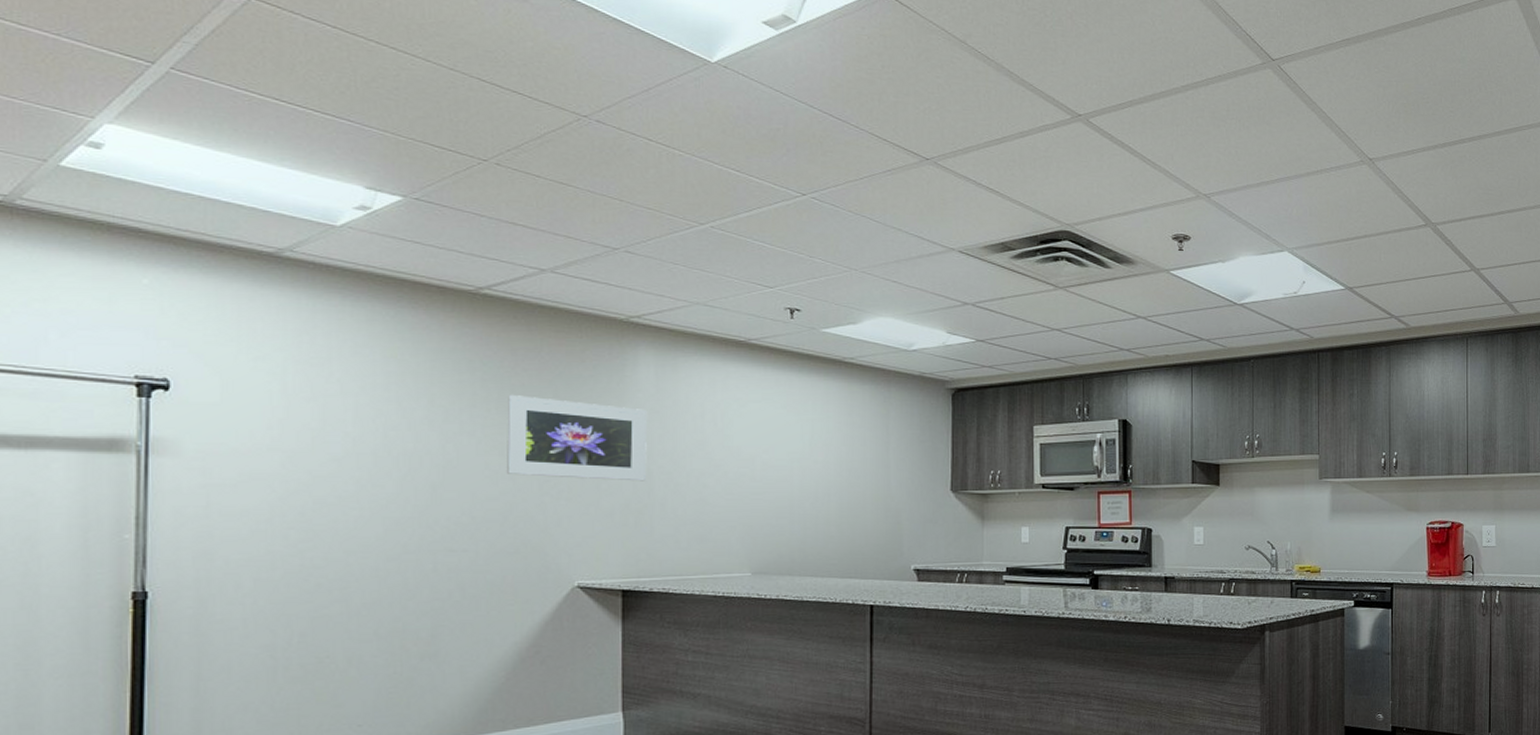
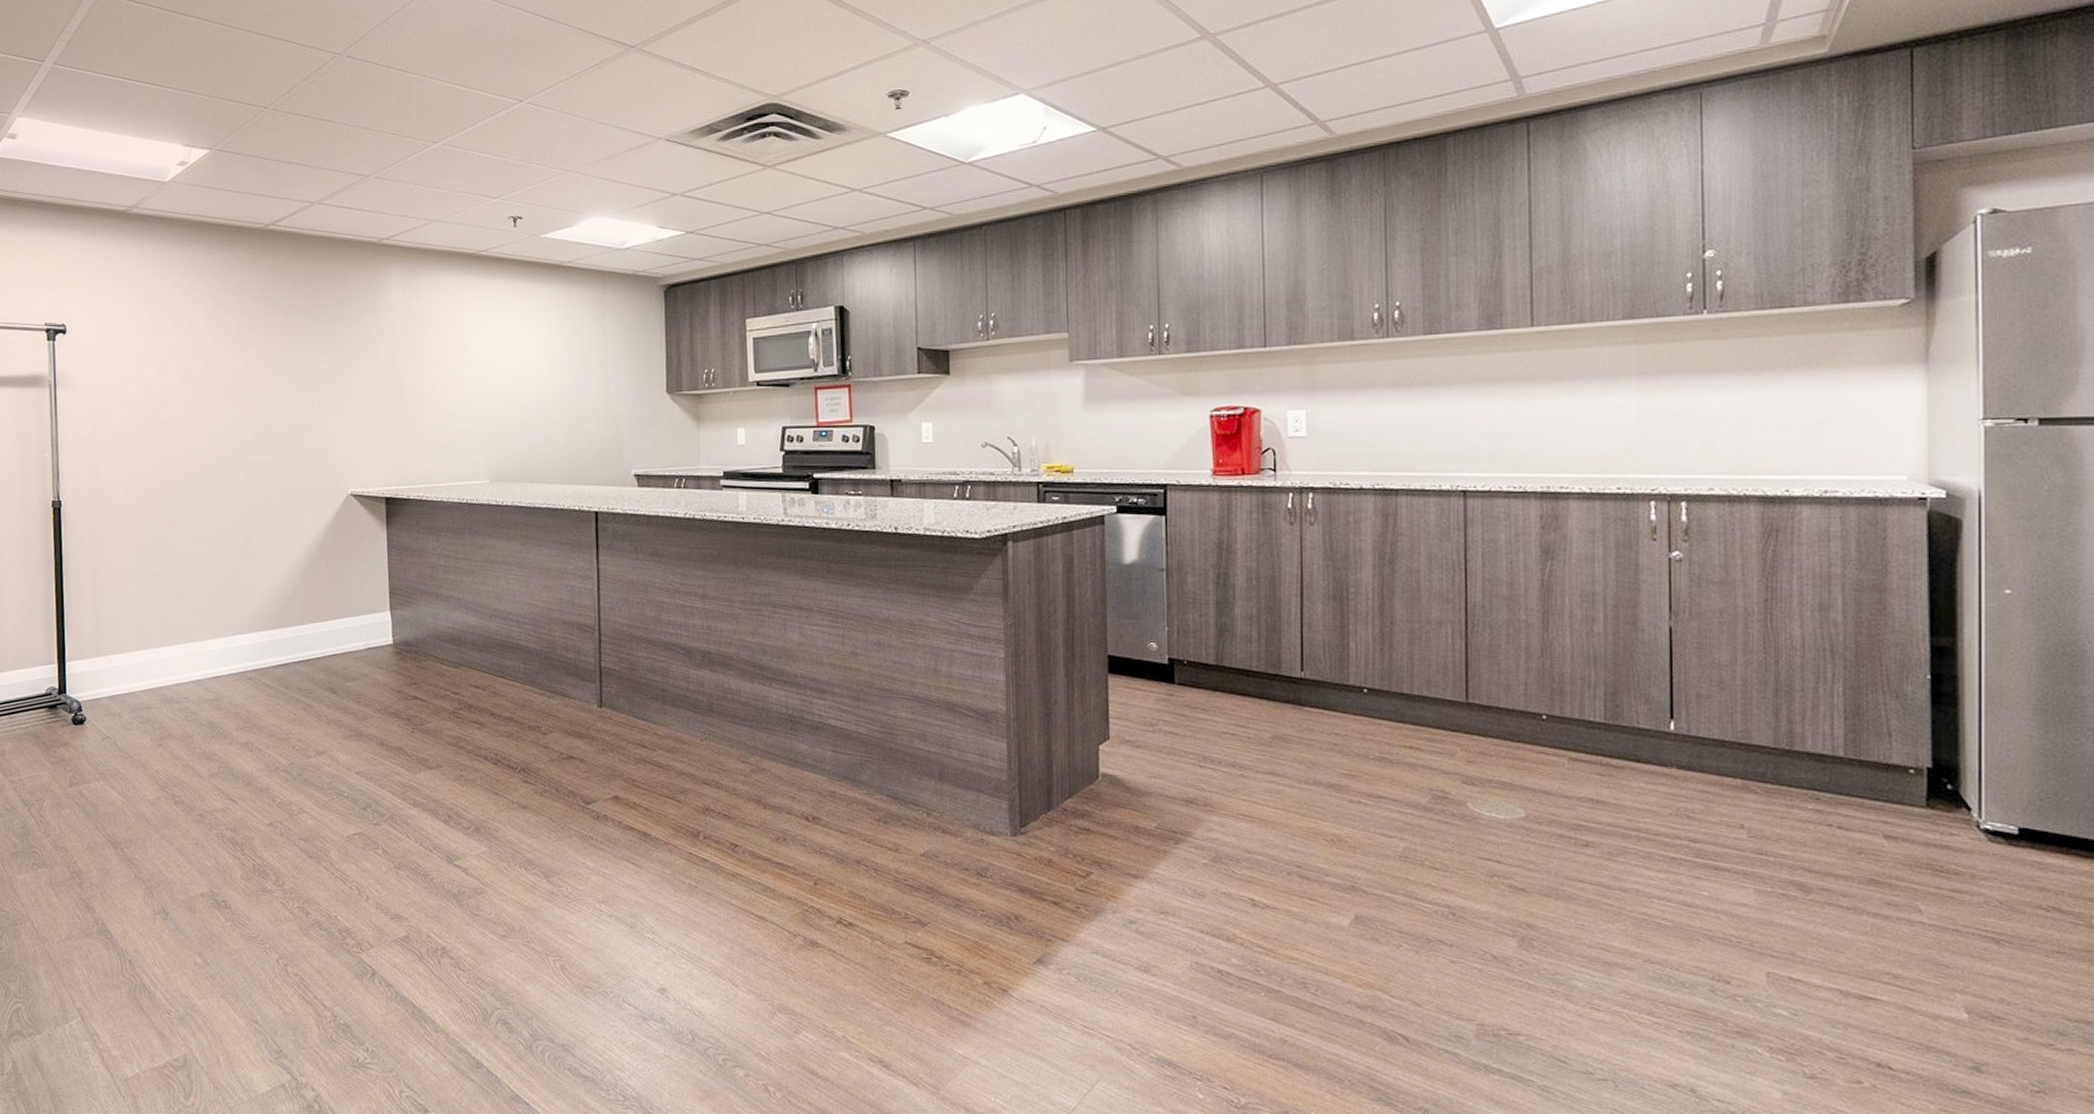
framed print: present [505,395,648,481] -> none [292,320,400,395]

